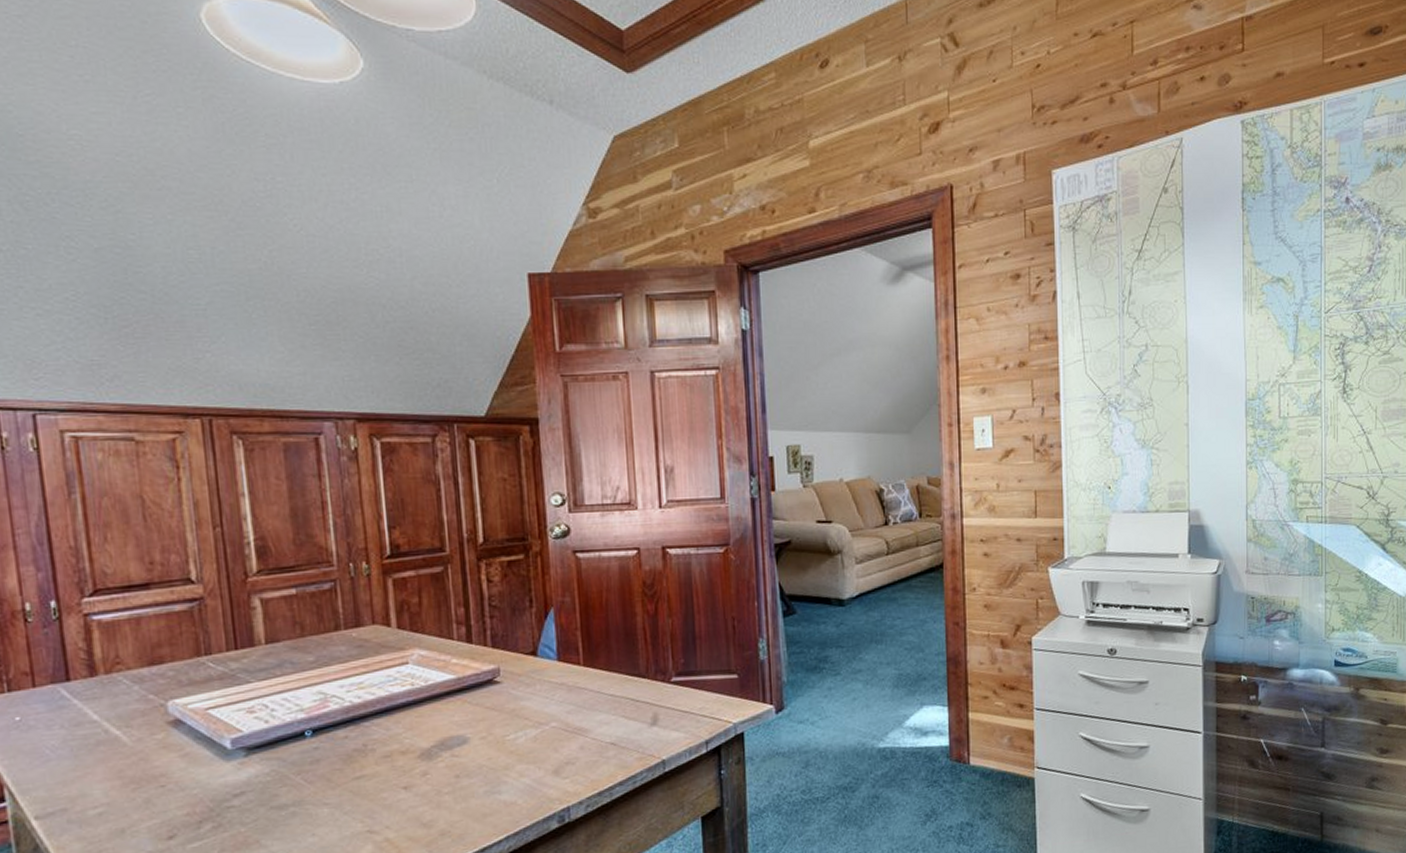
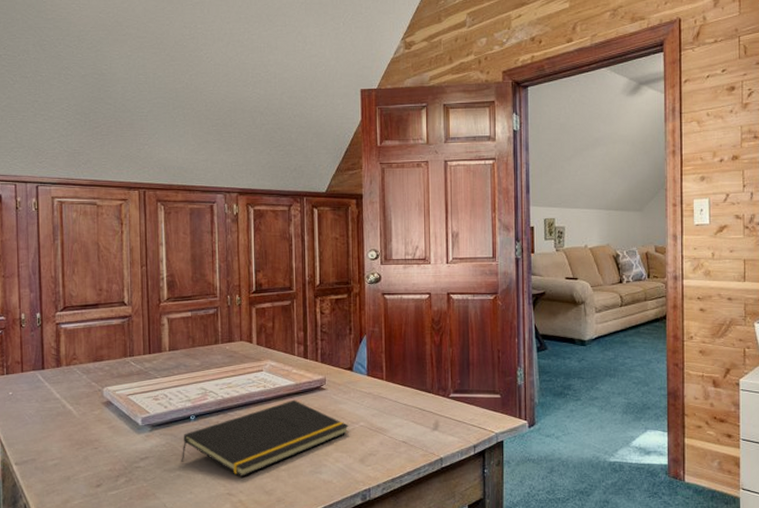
notepad: none [295,698,536,807] -> present [181,399,349,477]

